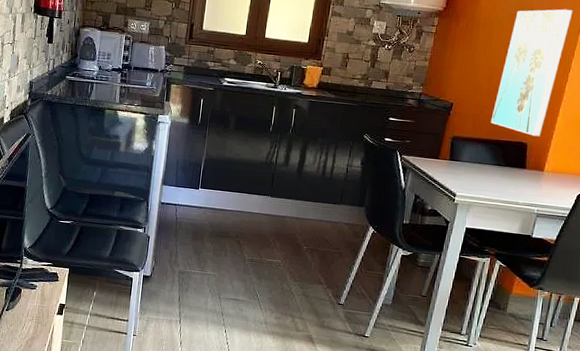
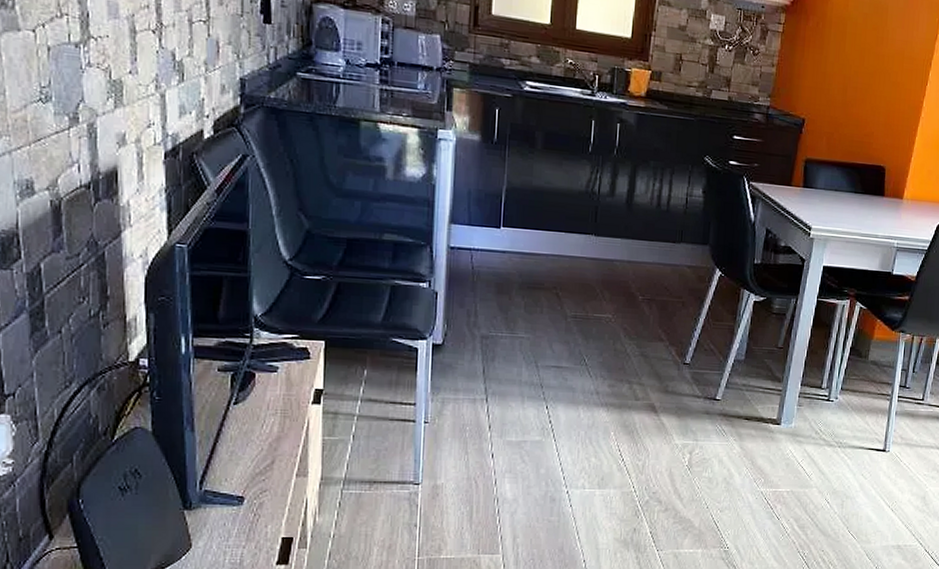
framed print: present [490,9,573,137] -> none [846,10,930,160]

